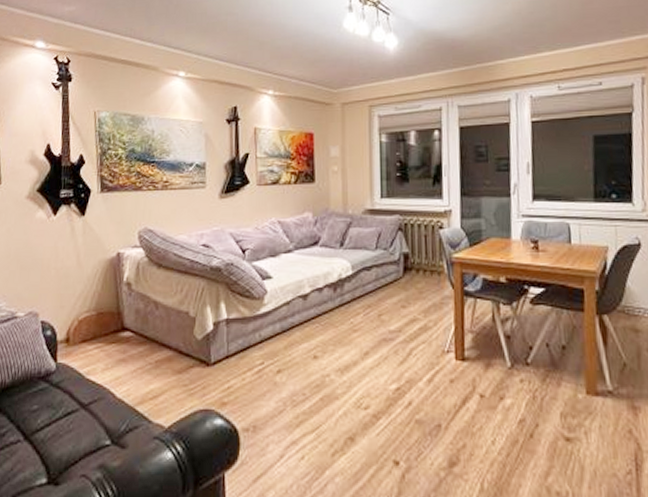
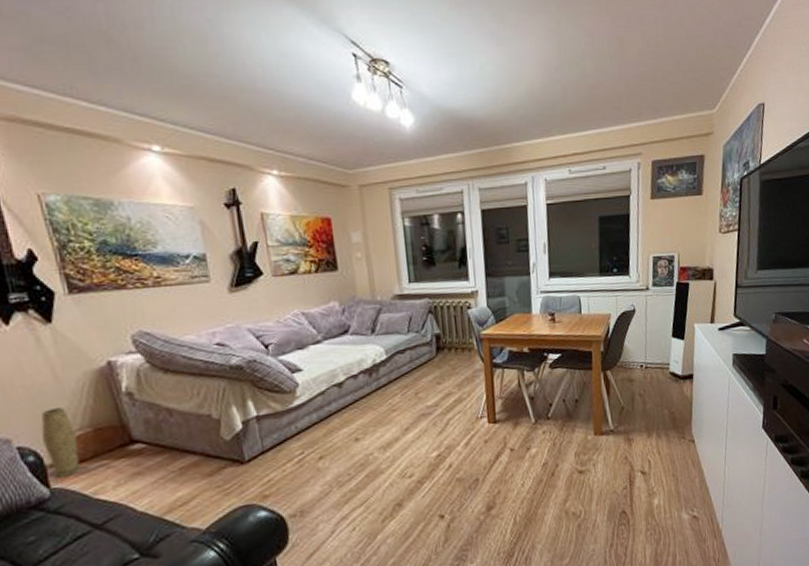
vase: none [59,290,84,353] -> present [41,407,82,478]

